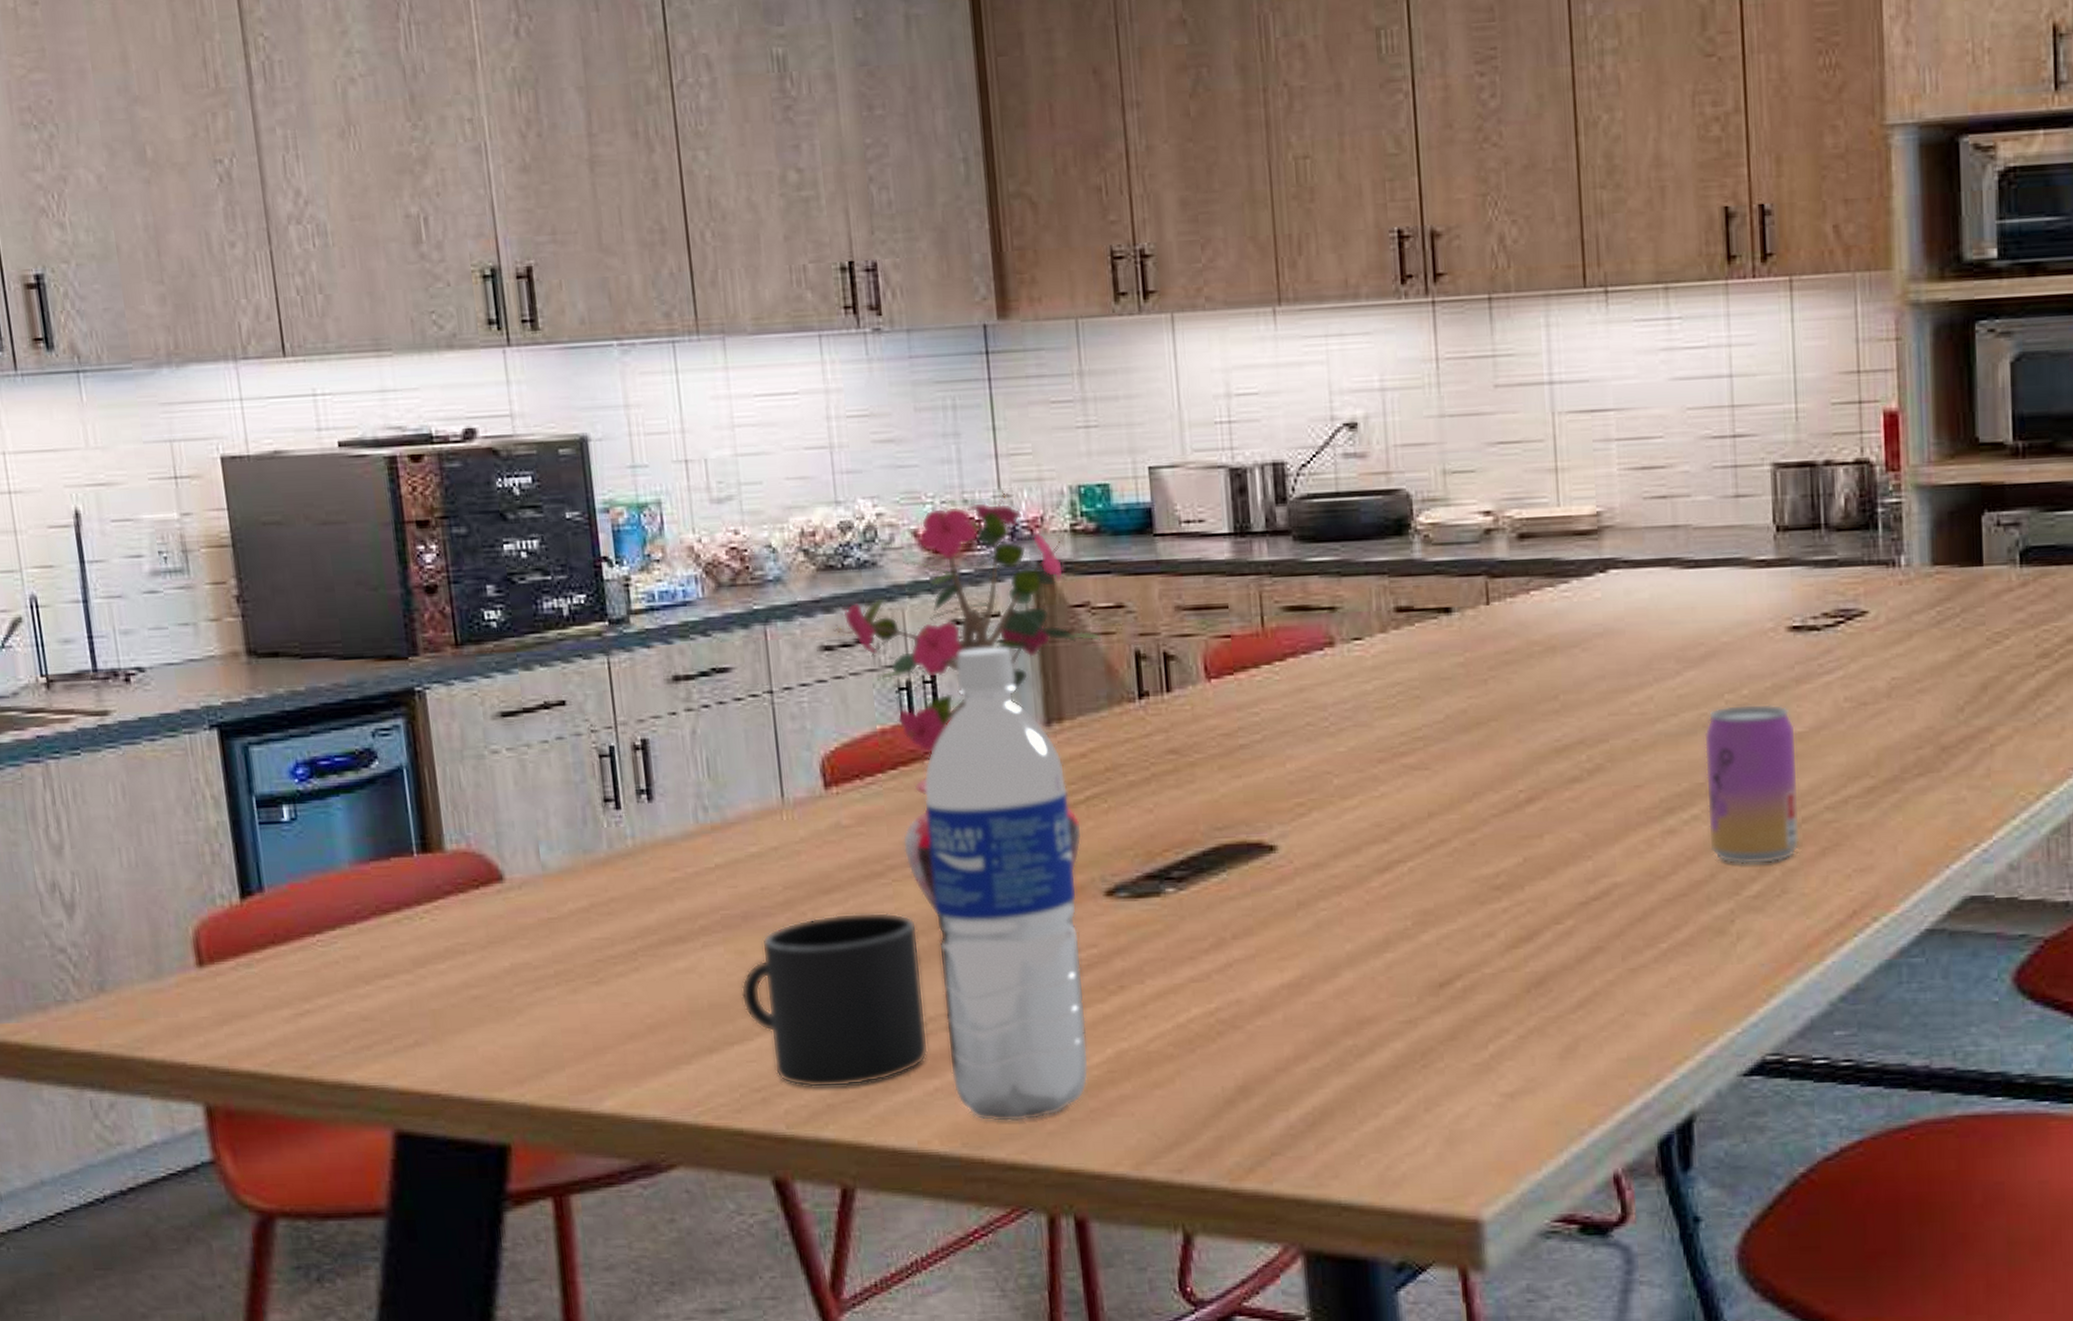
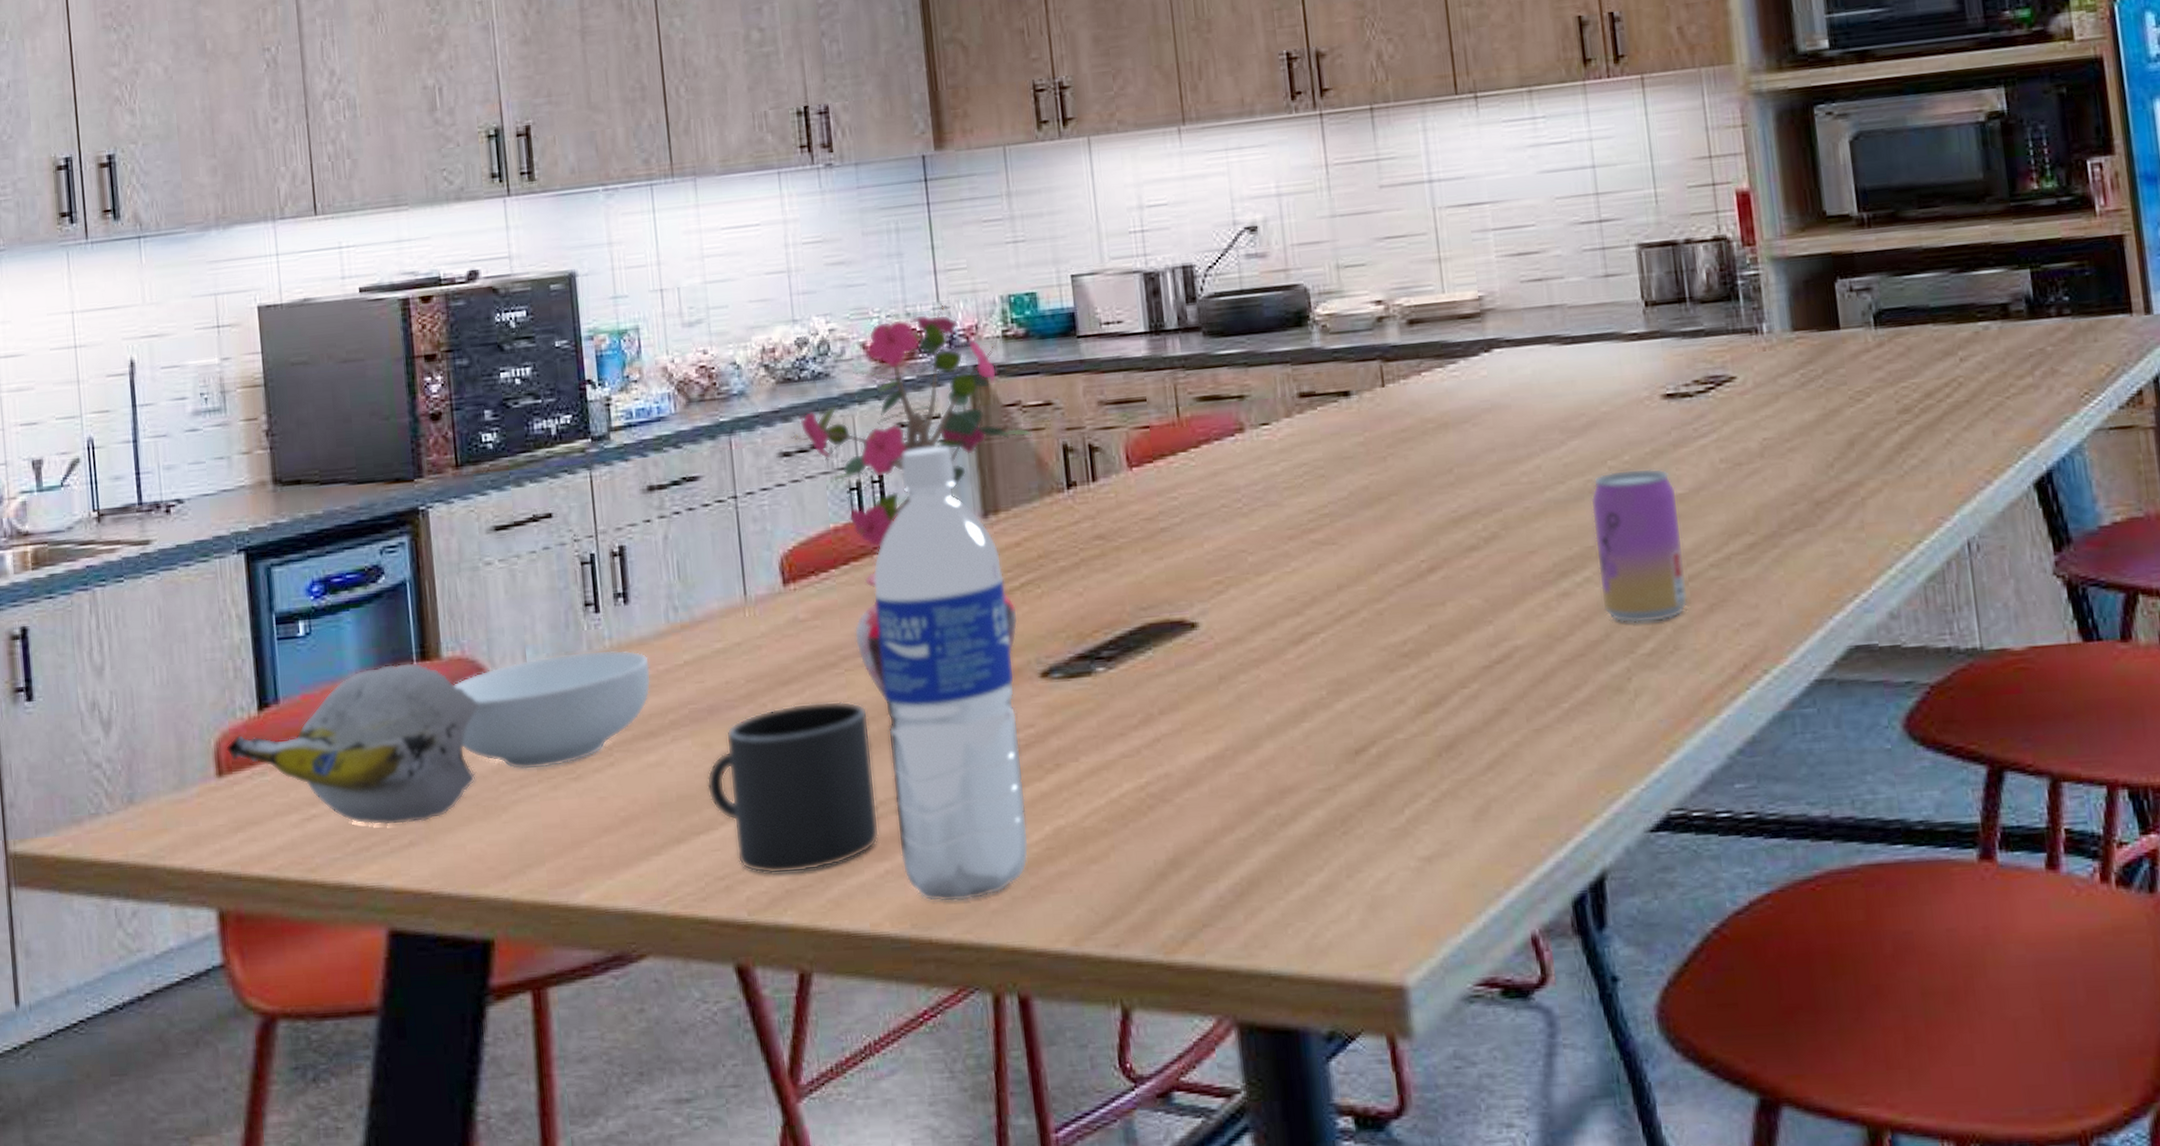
banana: none [206,854,489,1024] -> present [226,662,480,826]
cereal bowl: none [460,849,679,971] -> present [454,650,651,770]

